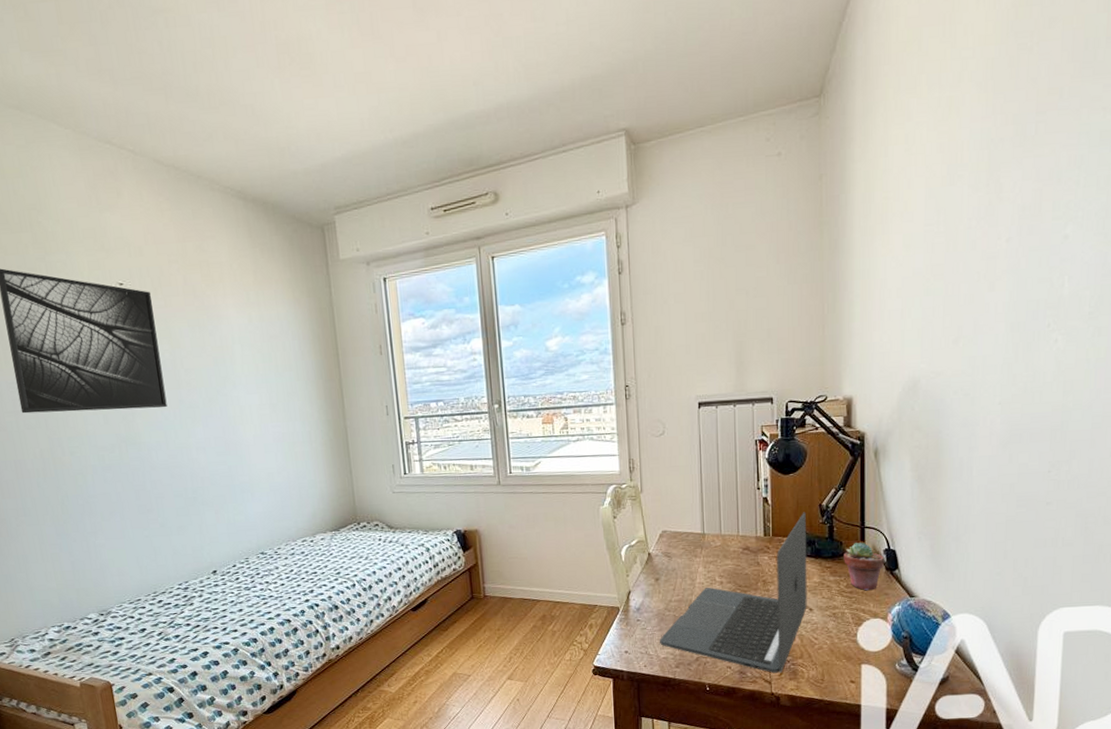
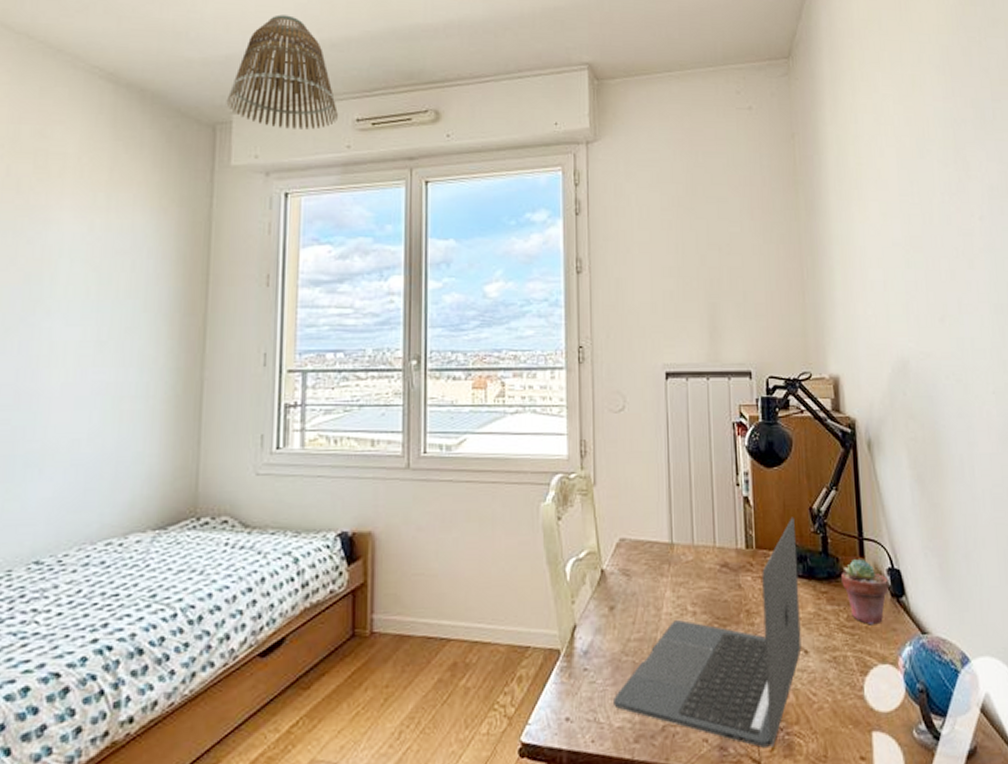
lamp shade: none [328,119,416,223] -> present [226,14,338,130]

